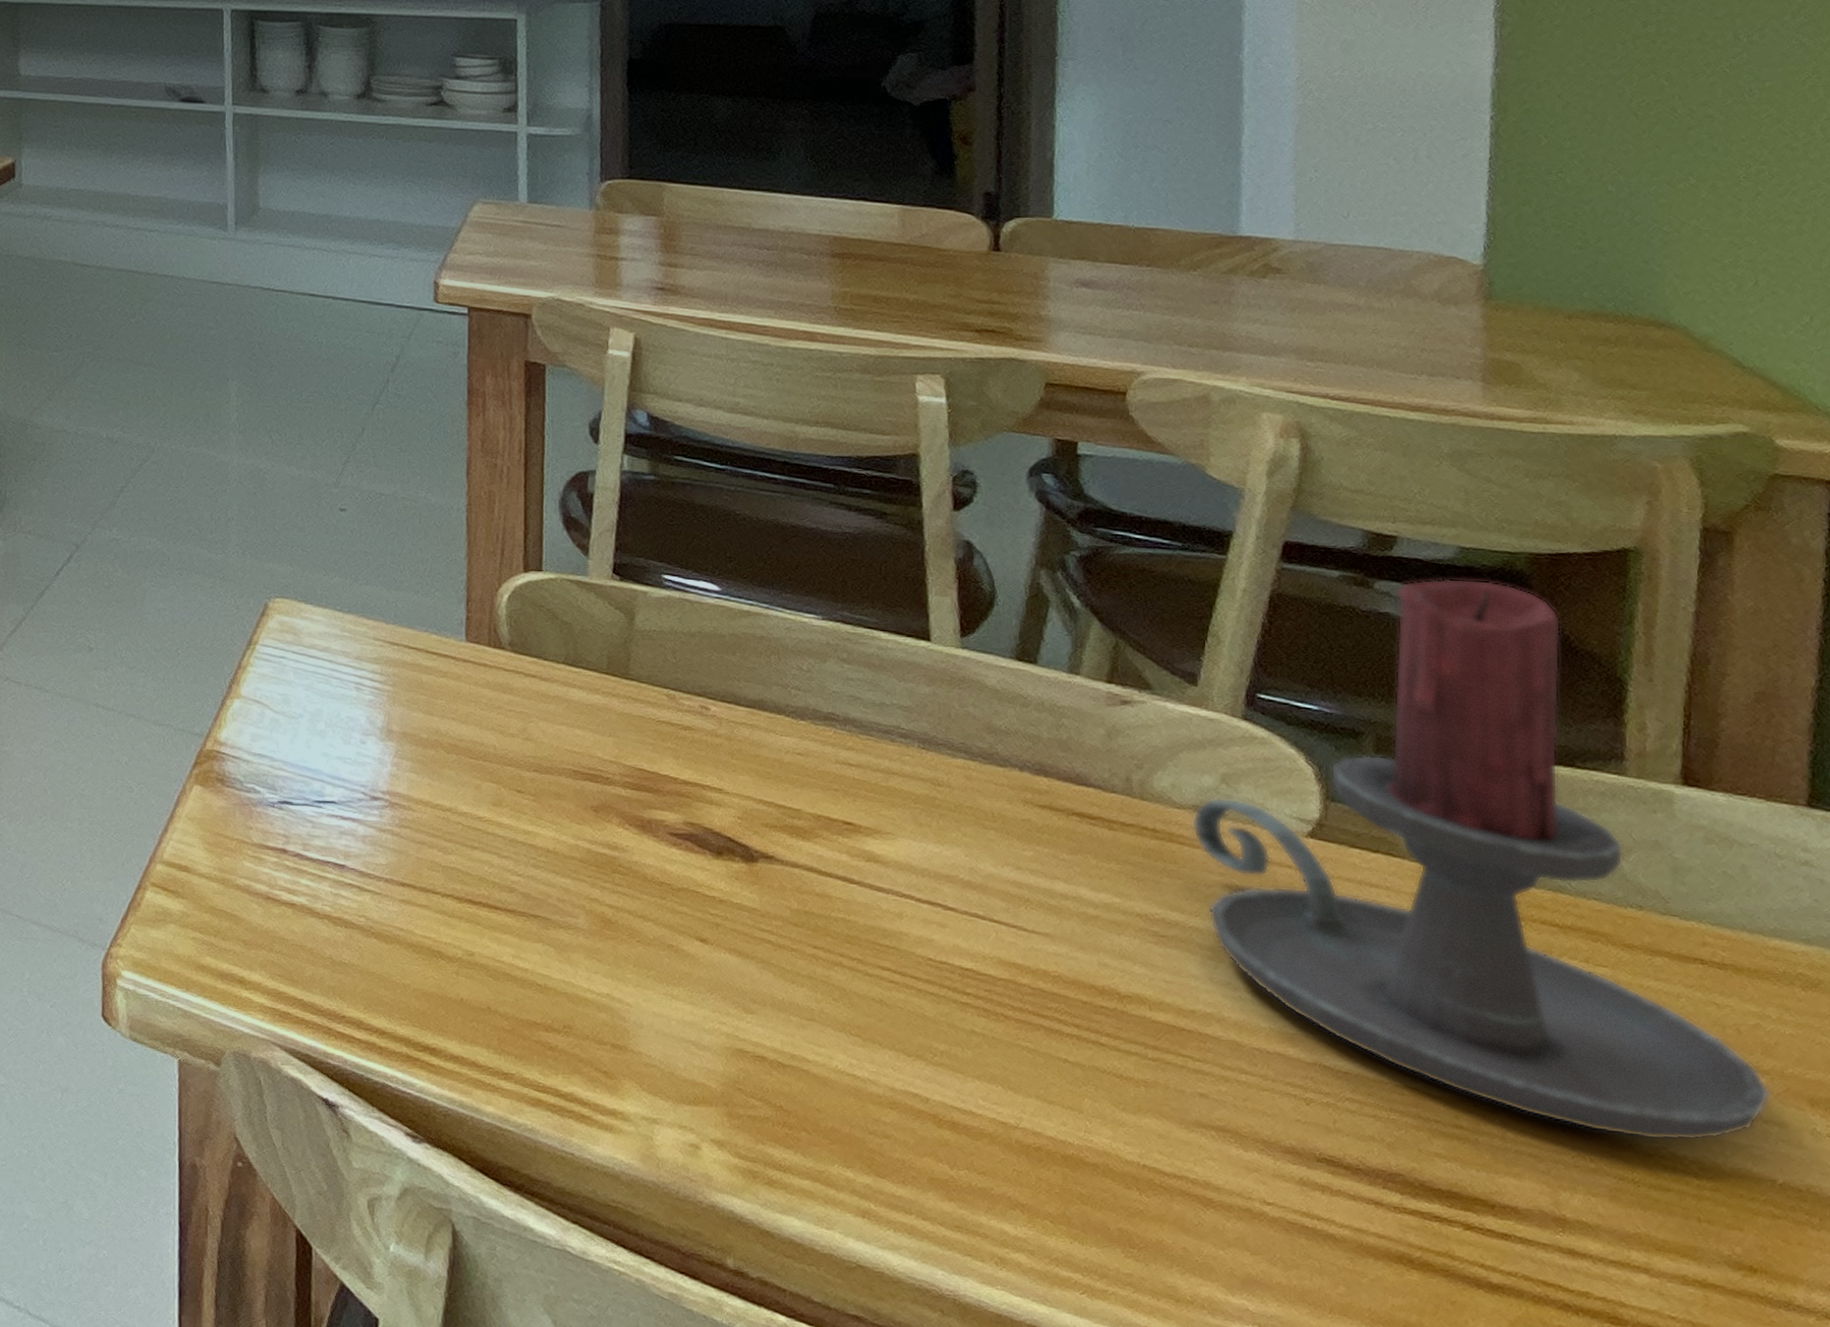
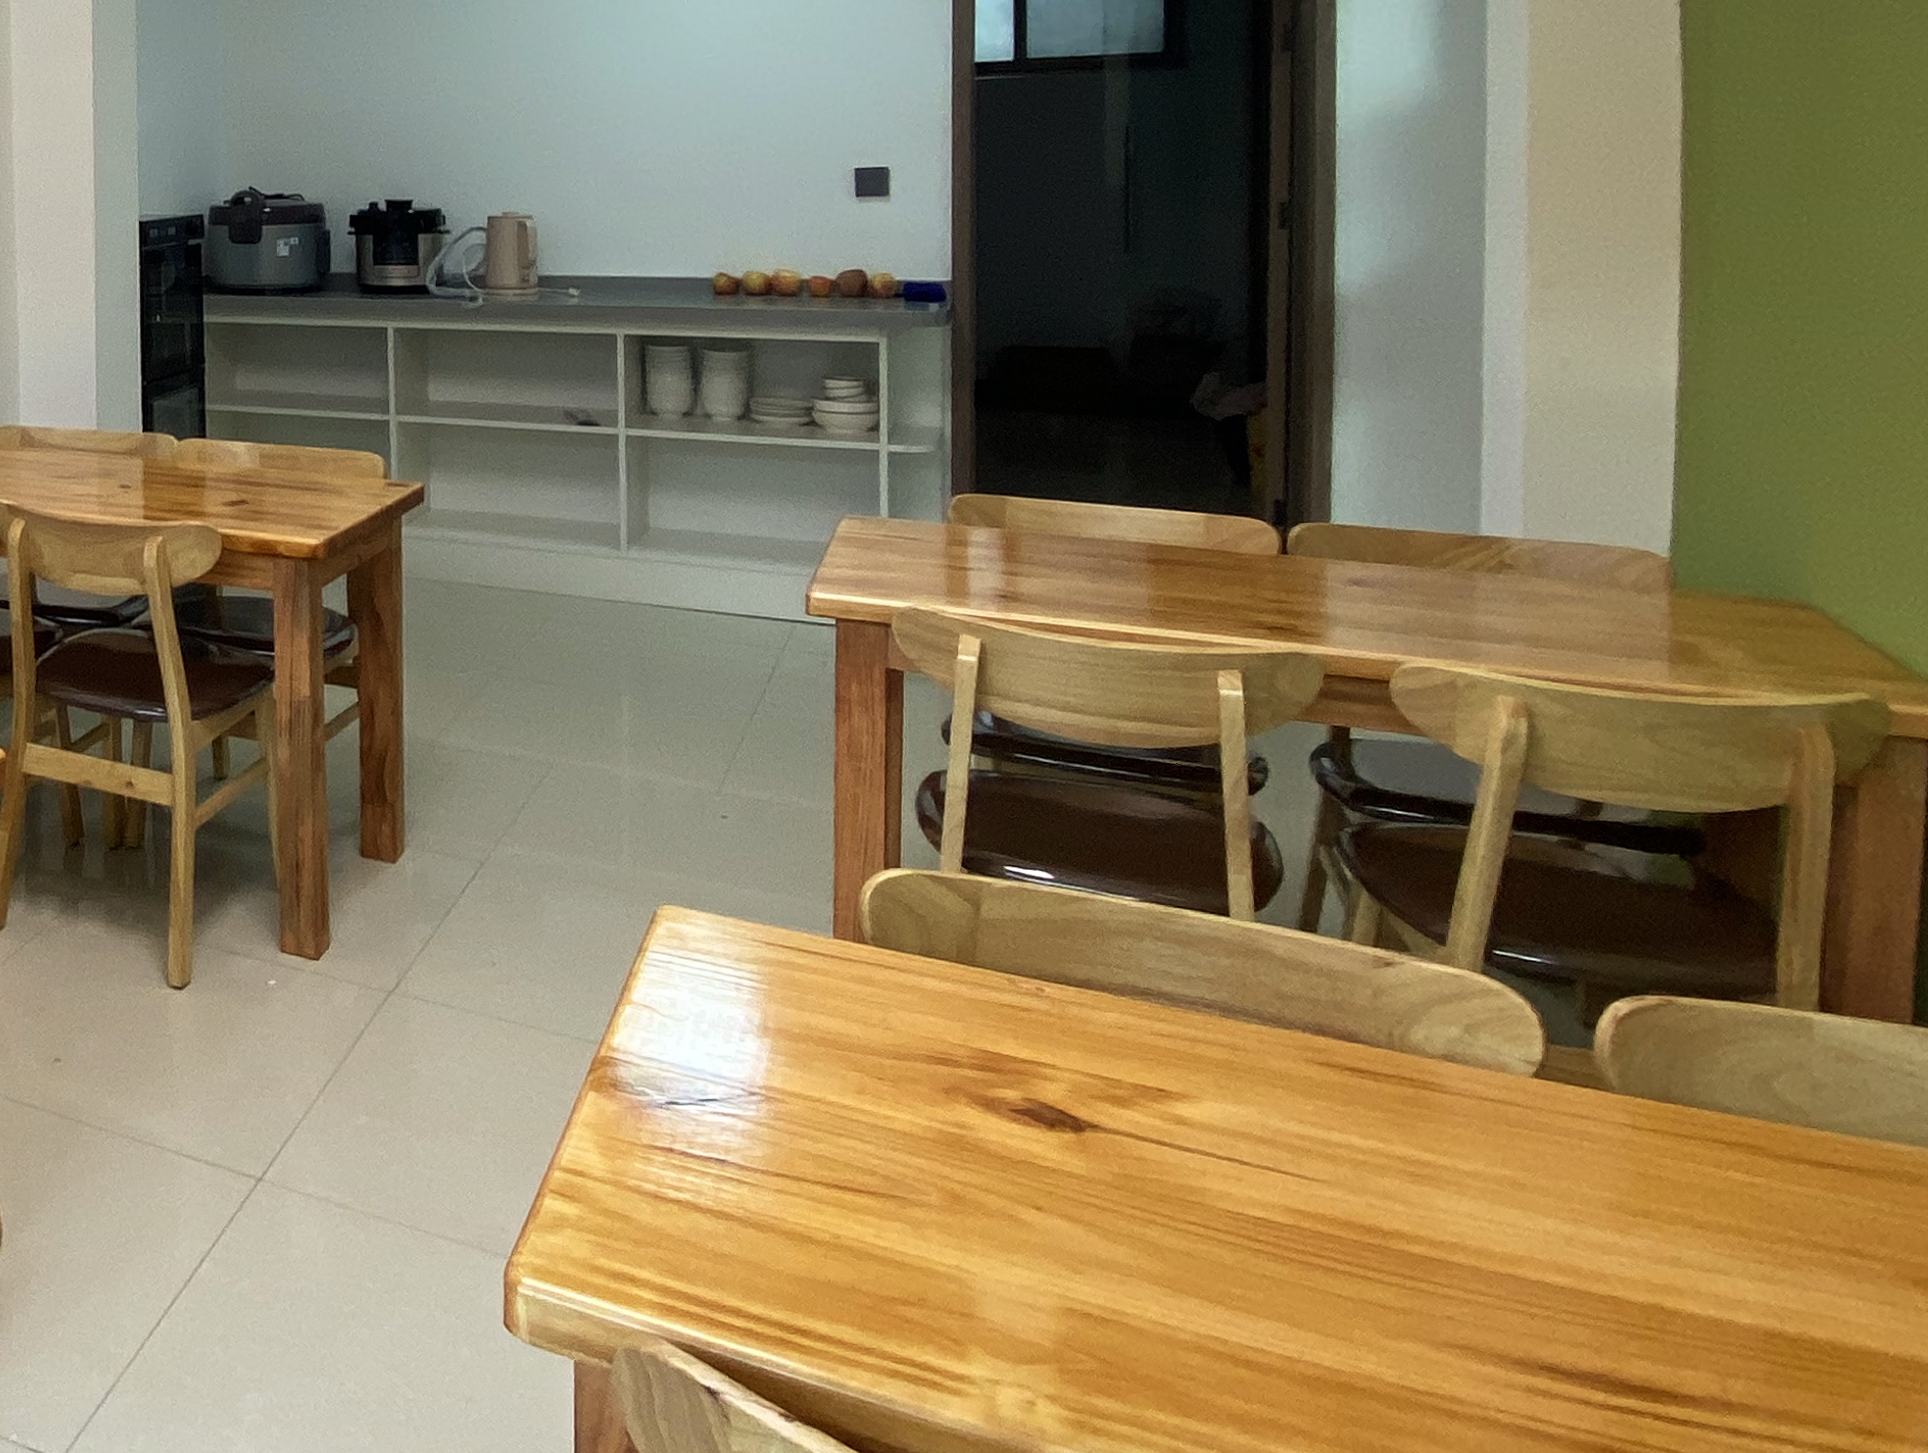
candle holder: present [1191,578,1771,1141] -> none [1441,838,1885,1327]

